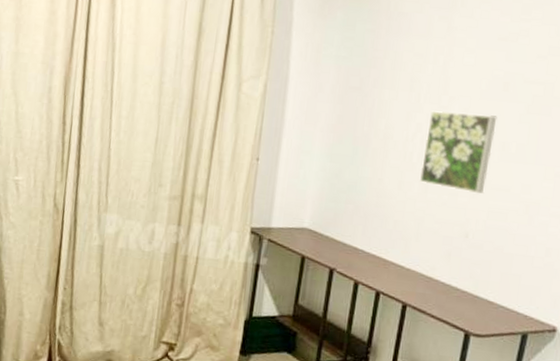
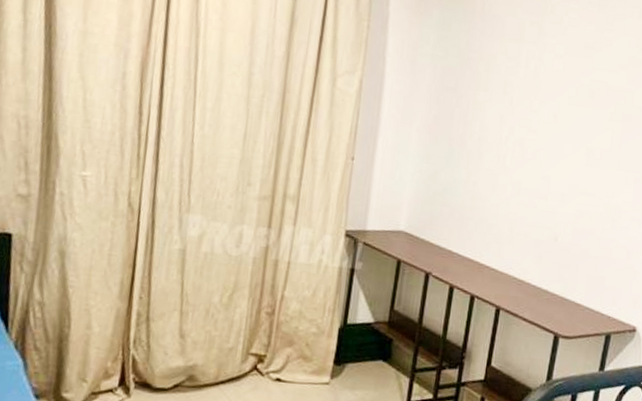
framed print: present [420,110,497,193] -> none [513,114,584,197]

